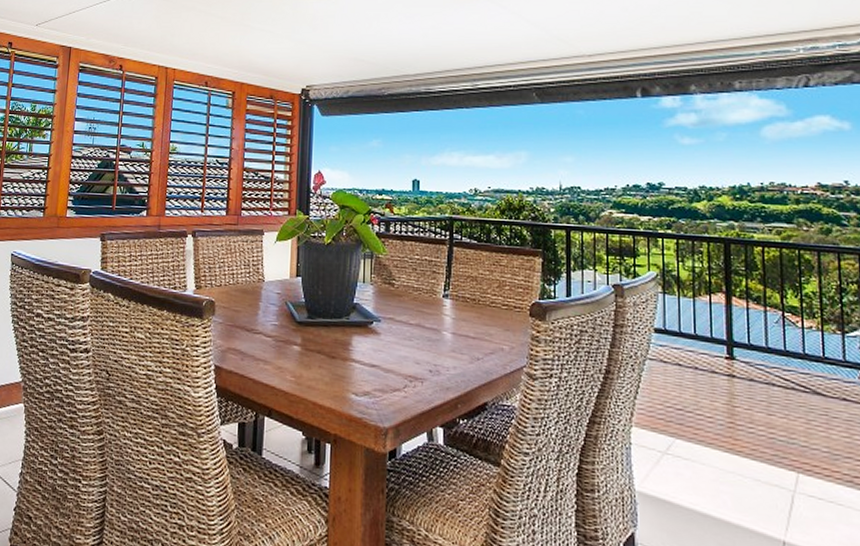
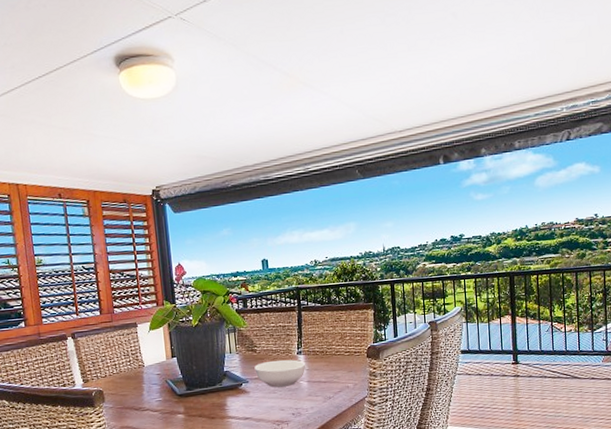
bowl: none [390,300,452,335] -> present [254,359,306,388]

